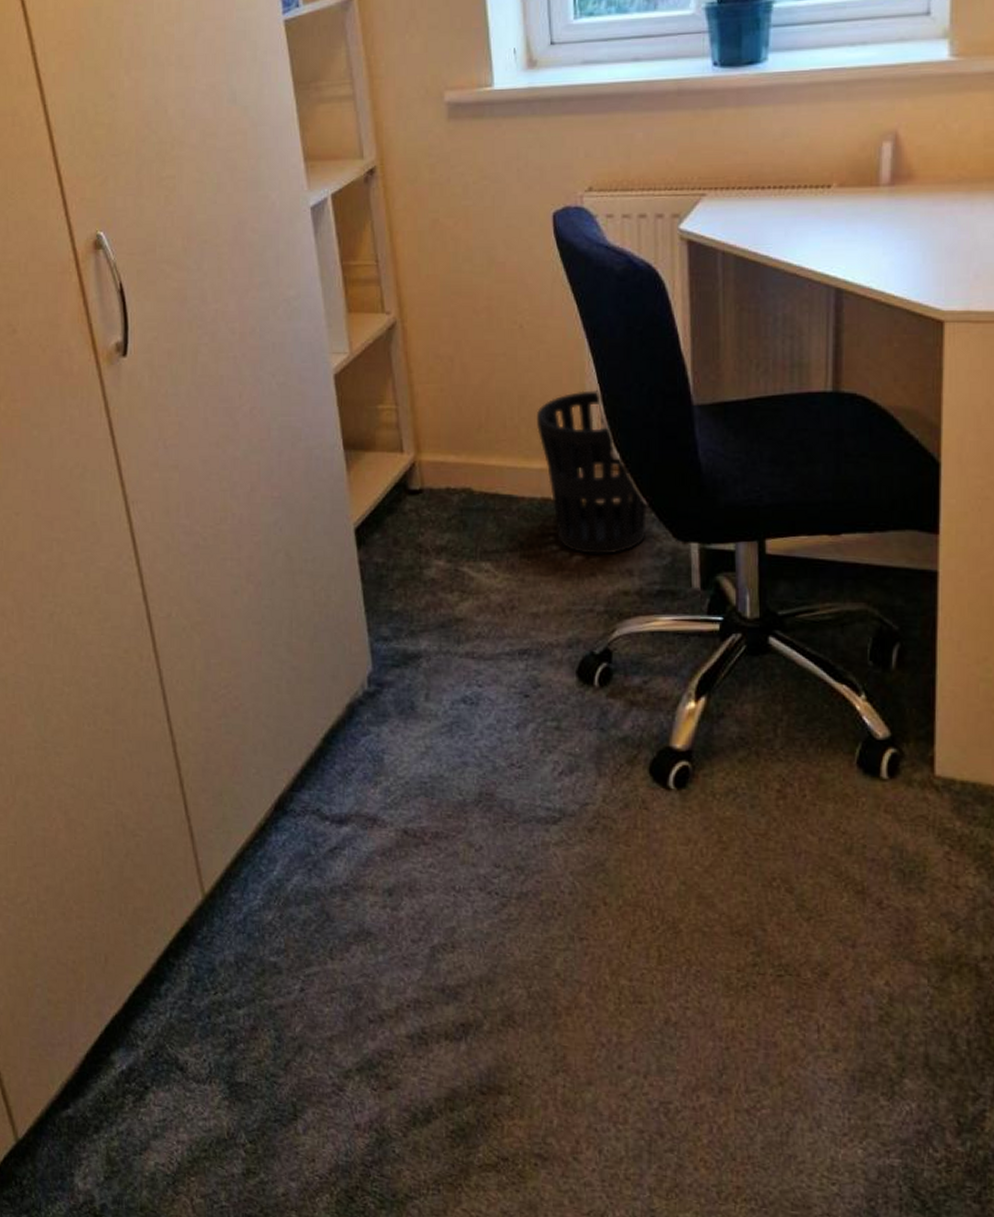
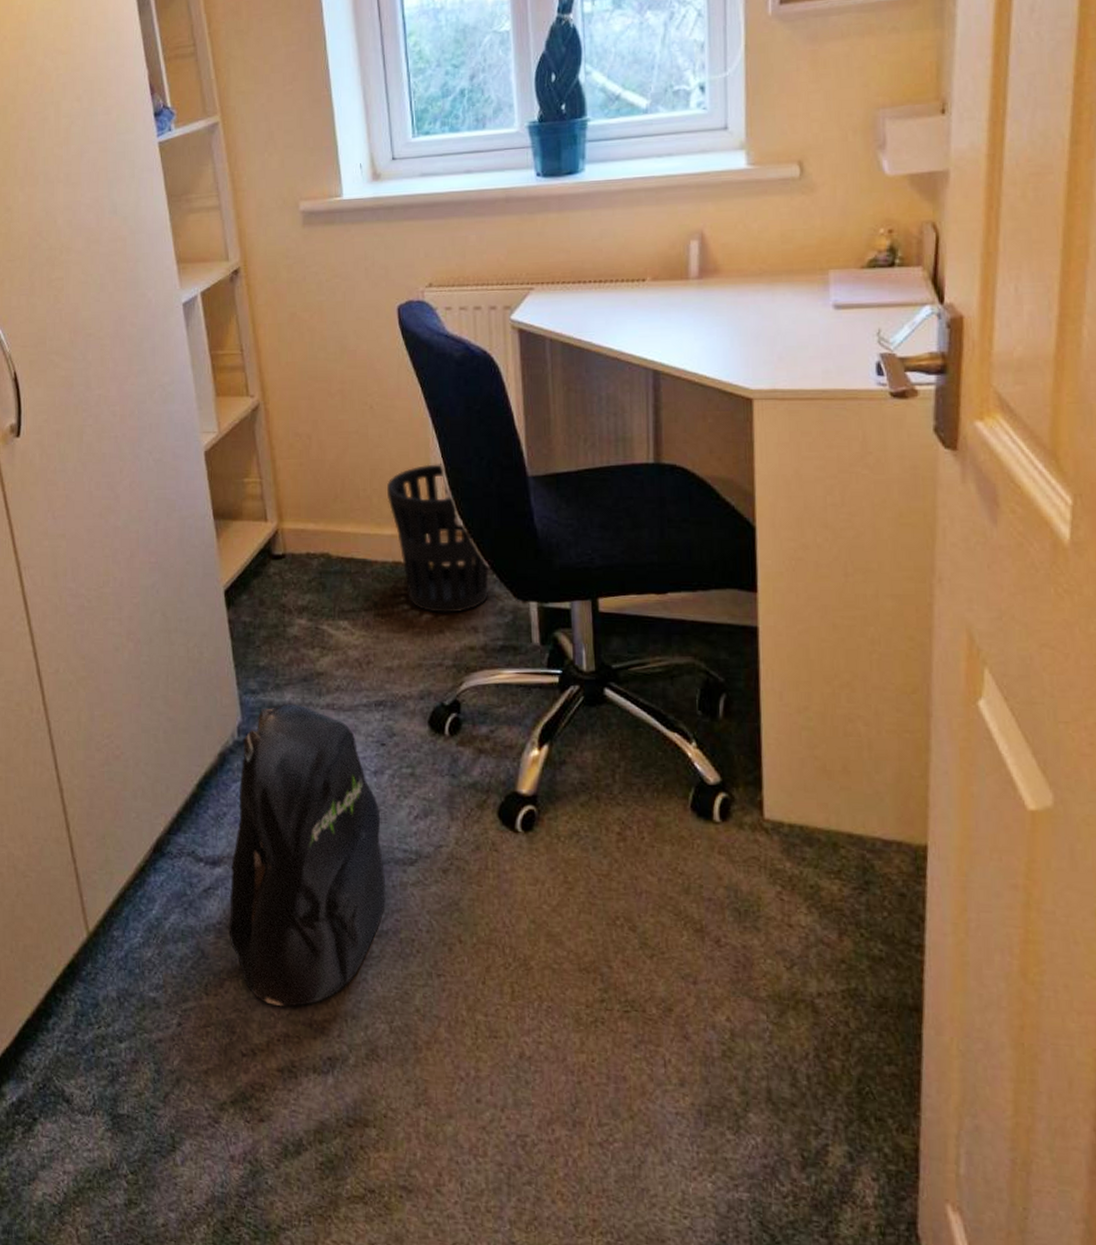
backpack: none [356,651,527,972] -> present [228,703,386,1007]

